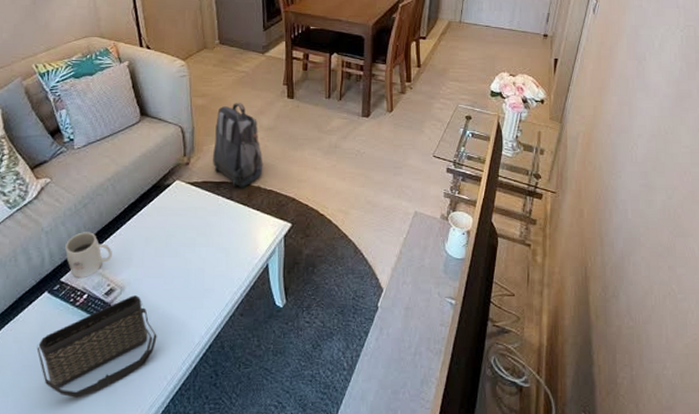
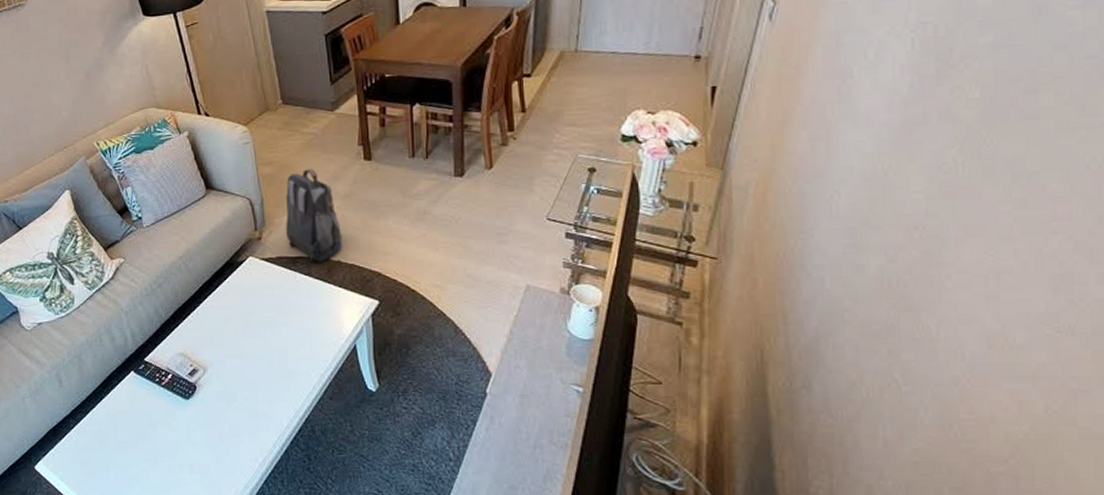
handbag: present [36,295,157,398] -> none [129,376,245,475]
mug: present [65,232,112,279] -> none [146,312,192,359]

